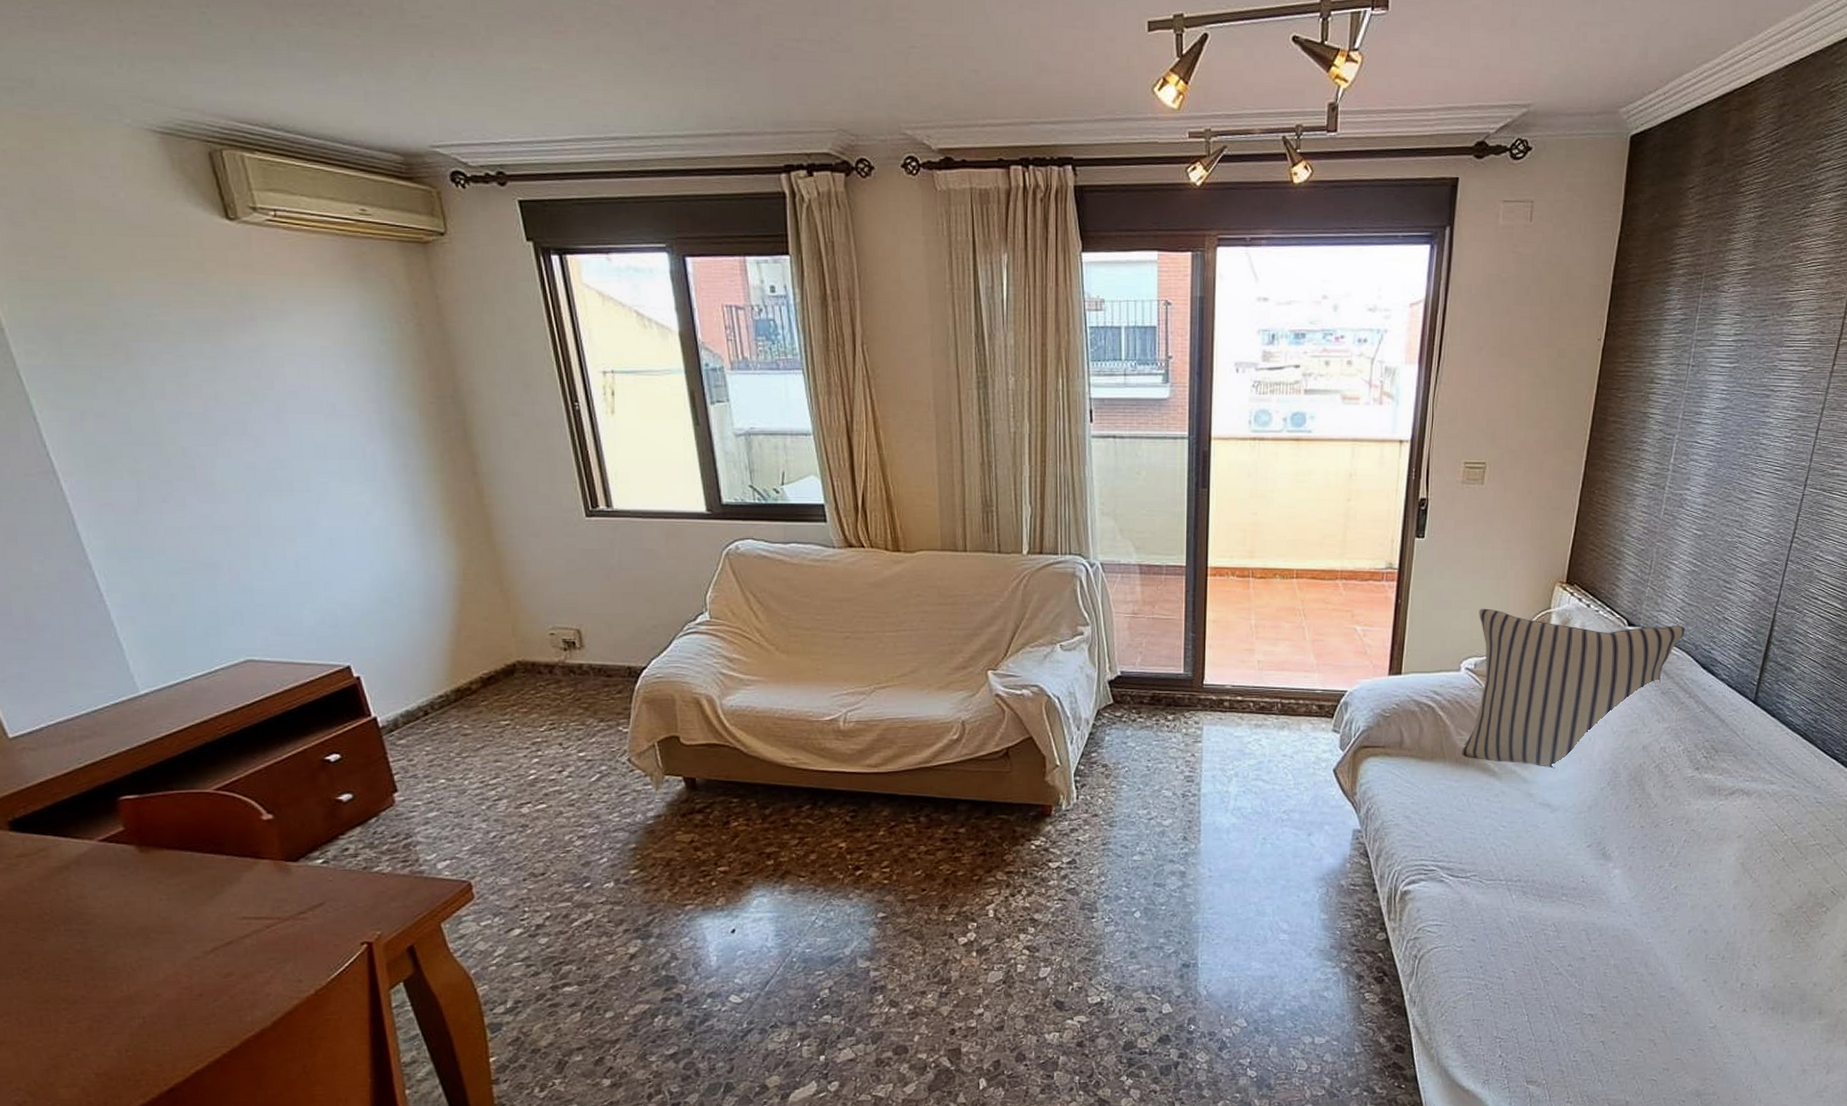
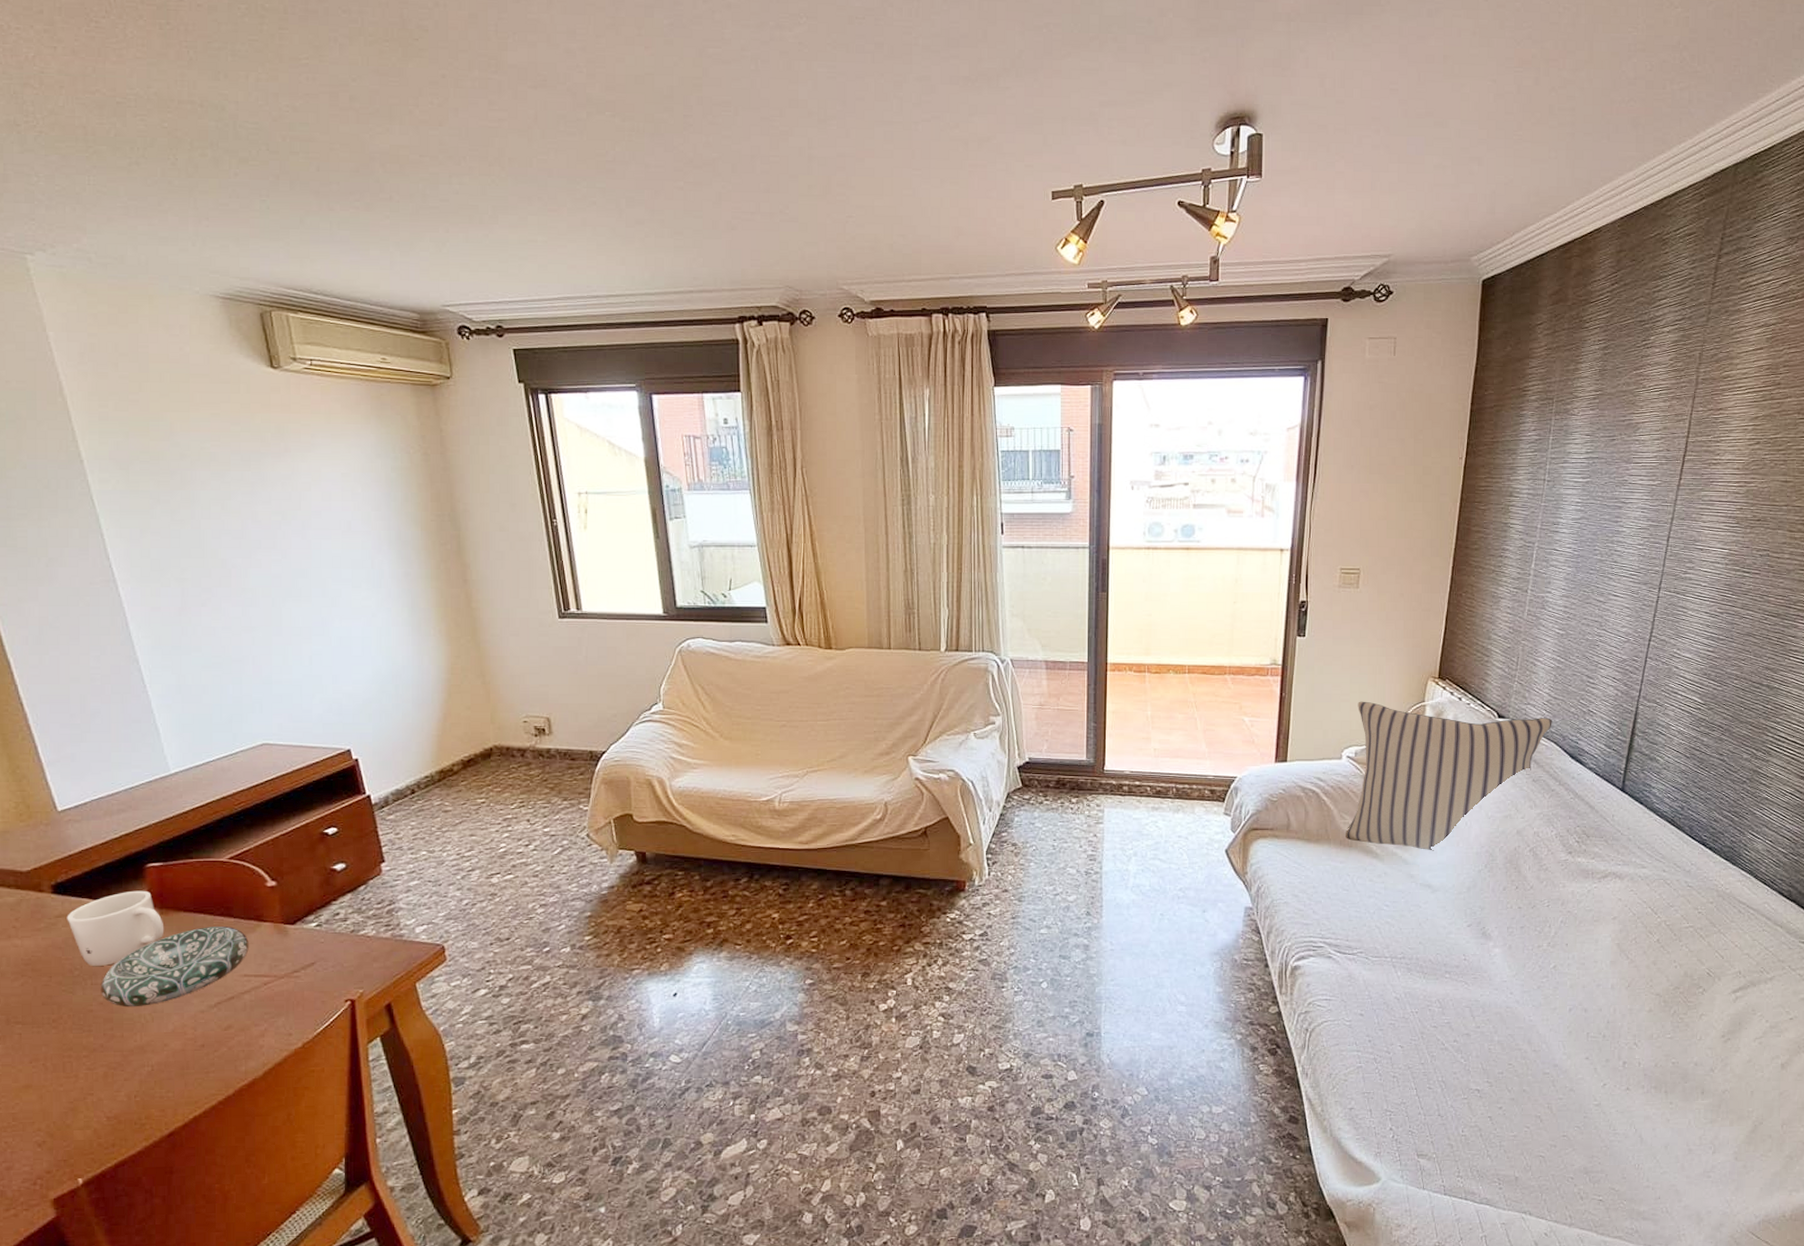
mug: none [29,826,147,910] -> present [67,890,165,966]
decorative bowl: none [76,864,246,955] -> present [100,925,249,1008]

